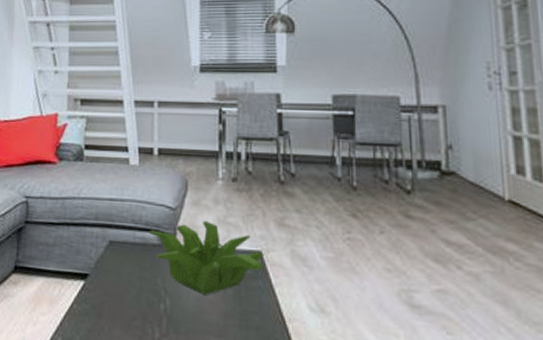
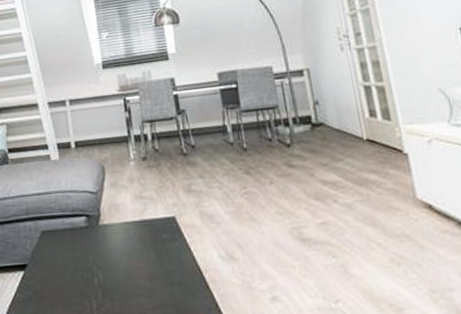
plant: present [149,220,264,295] -> none [76,198,179,263]

